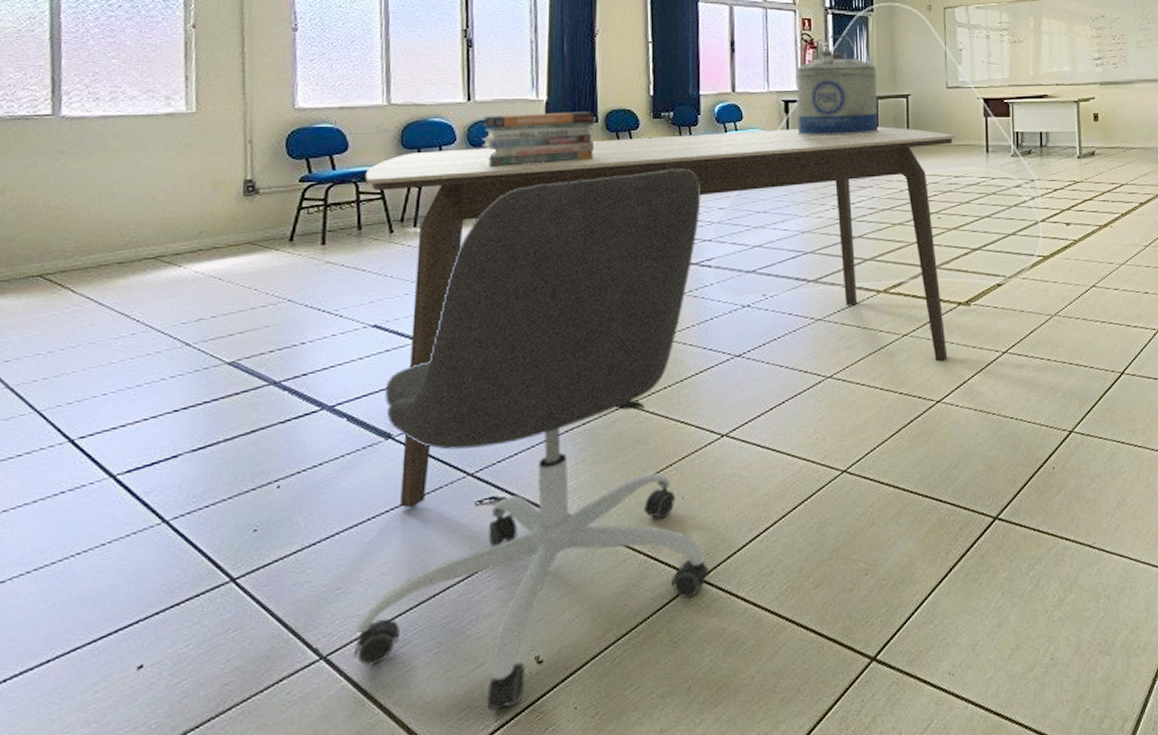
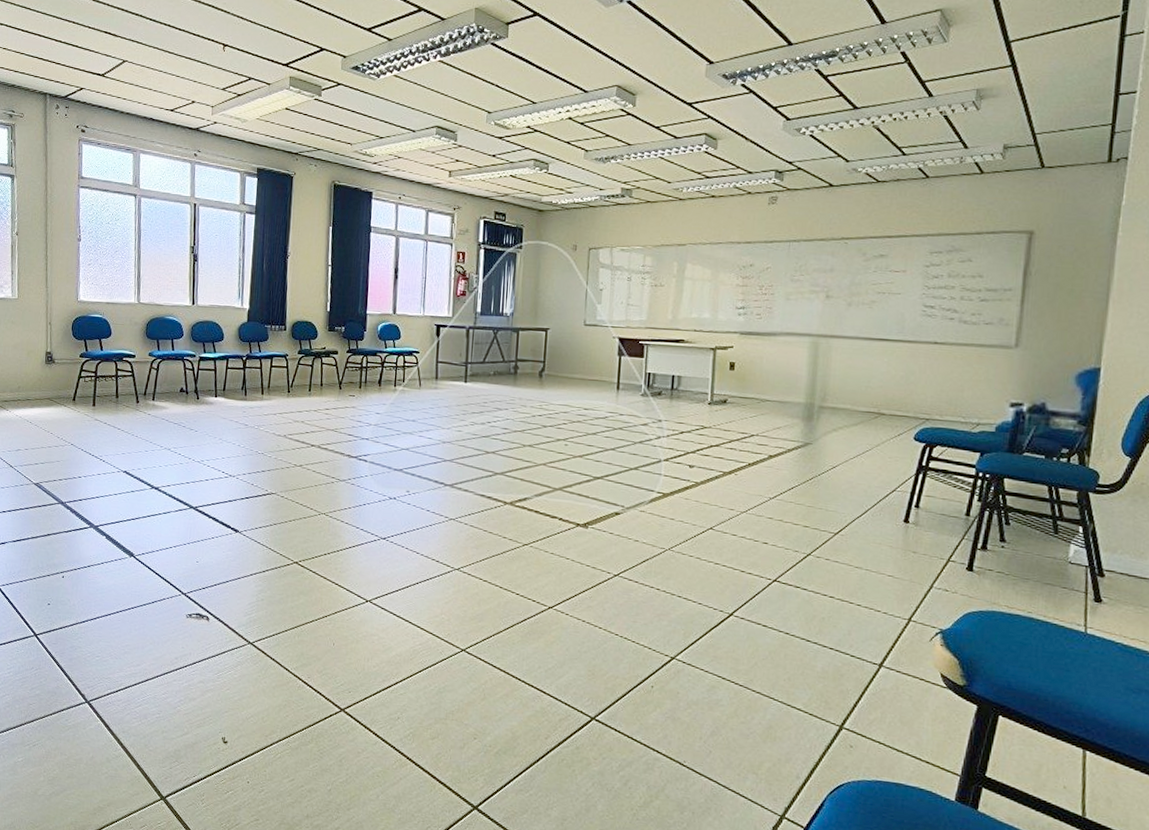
office chair: present [353,168,709,711] -> none [105,375,363,769]
dining table: present [365,126,956,509] -> none [121,342,589,610]
book stack: present [482,112,596,167] -> none [201,317,284,362]
water jug: present [796,34,879,136] -> none [446,268,521,362]

